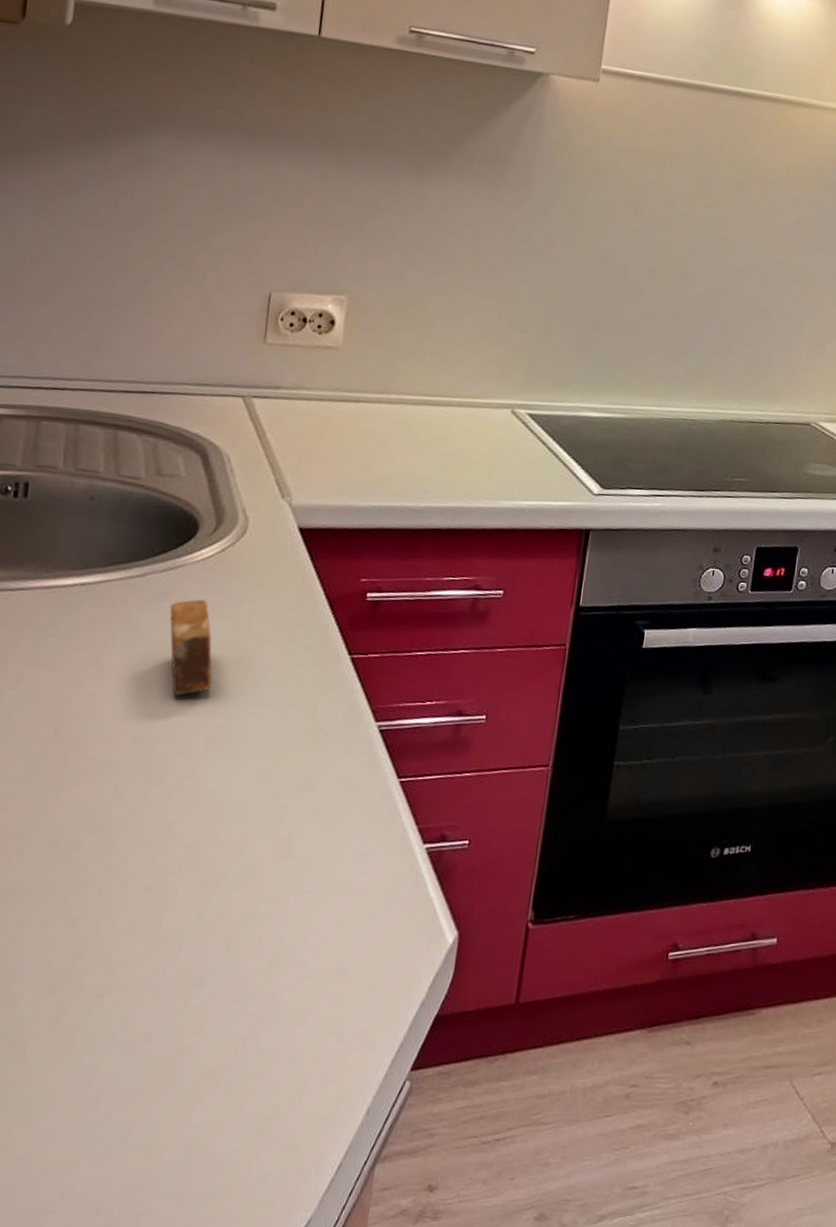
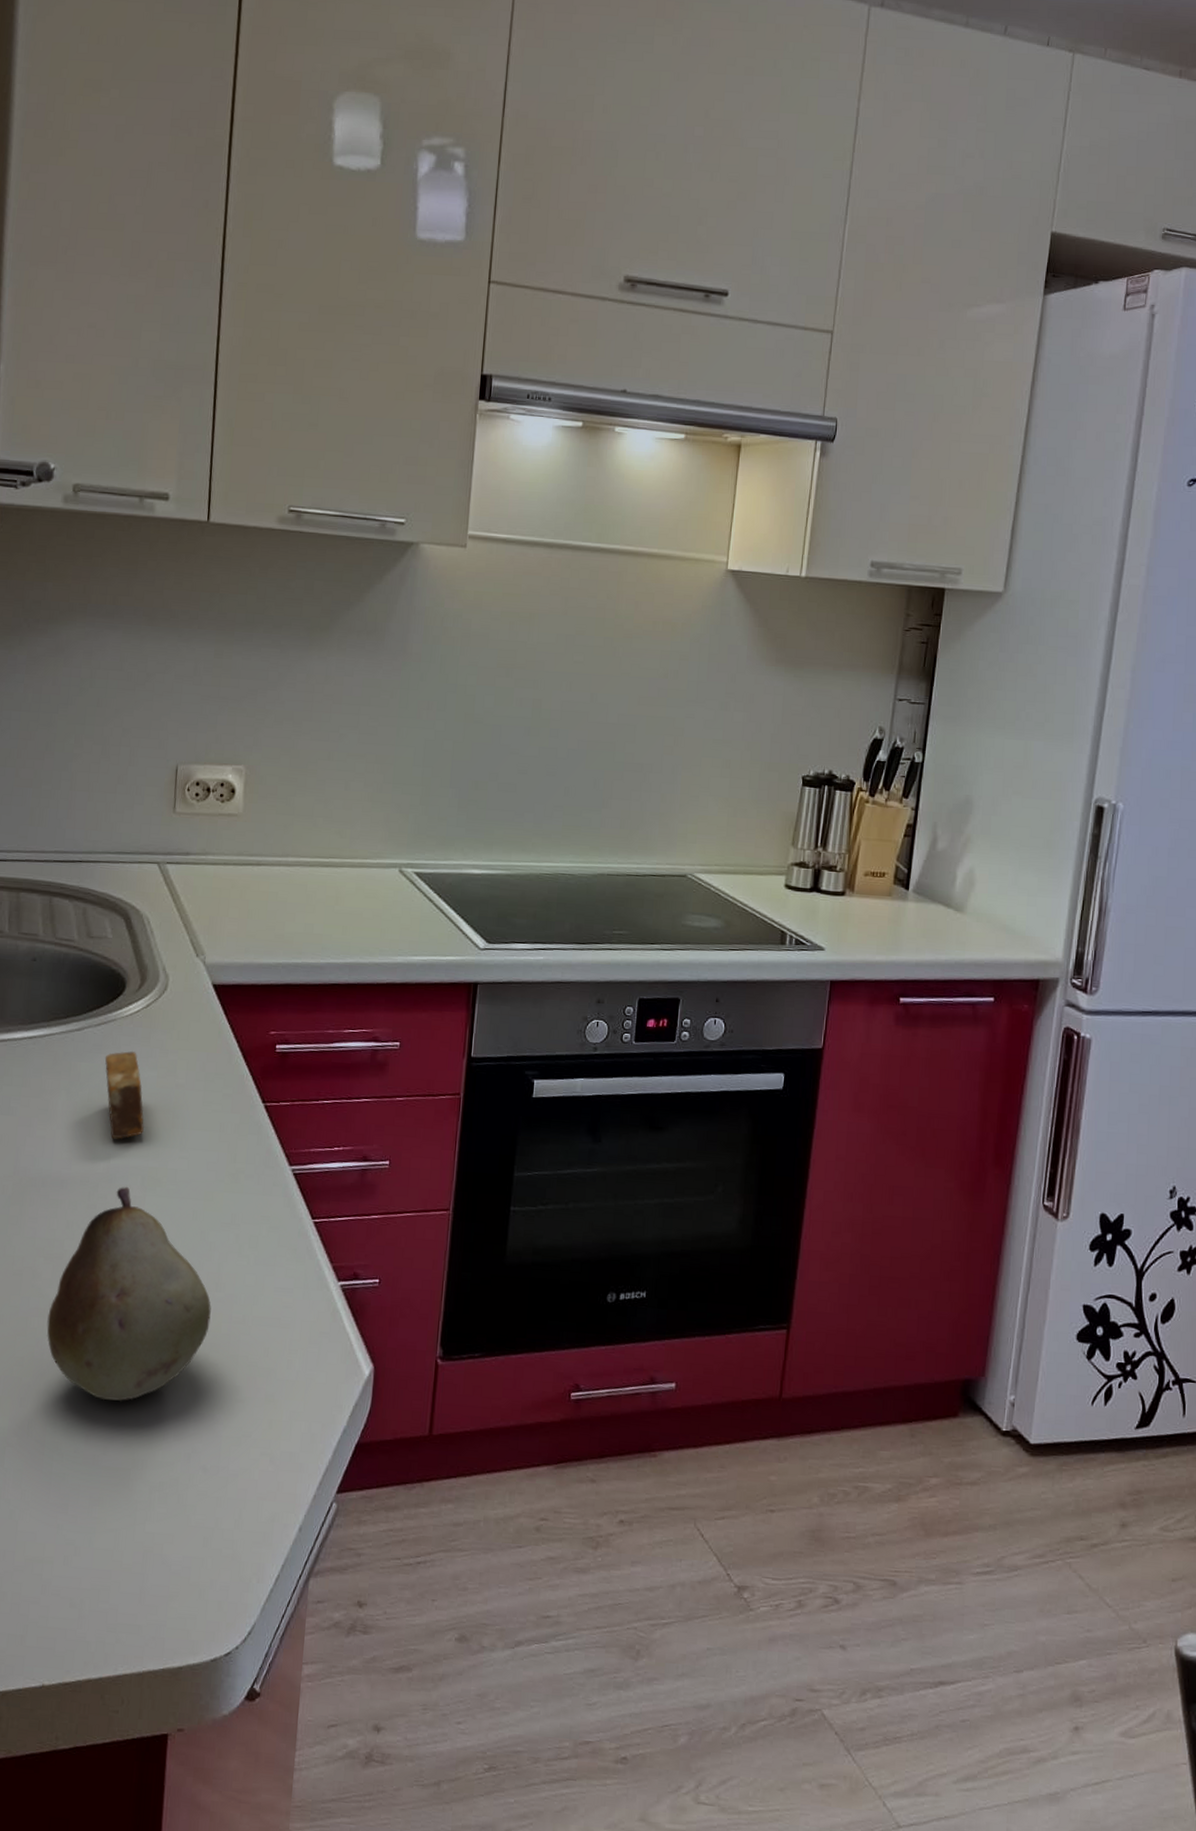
fruit: none [84,747,279,983] -> present [47,1187,211,1401]

